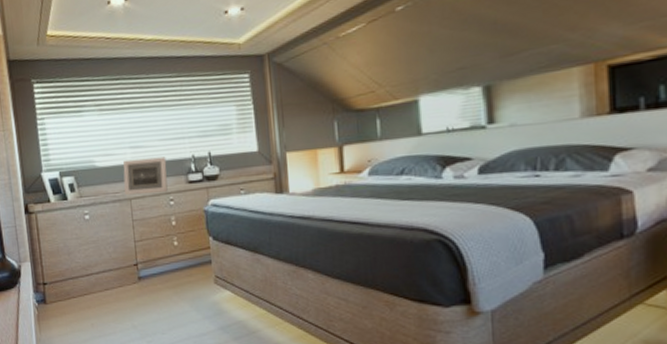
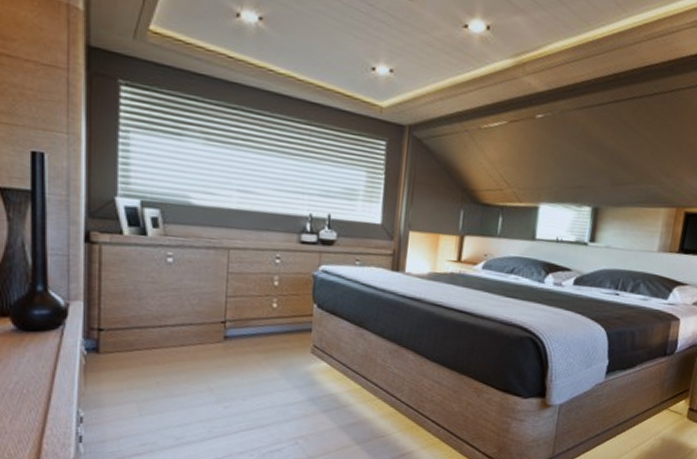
picture frame: present [123,157,168,196] -> none [222,203,279,249]

